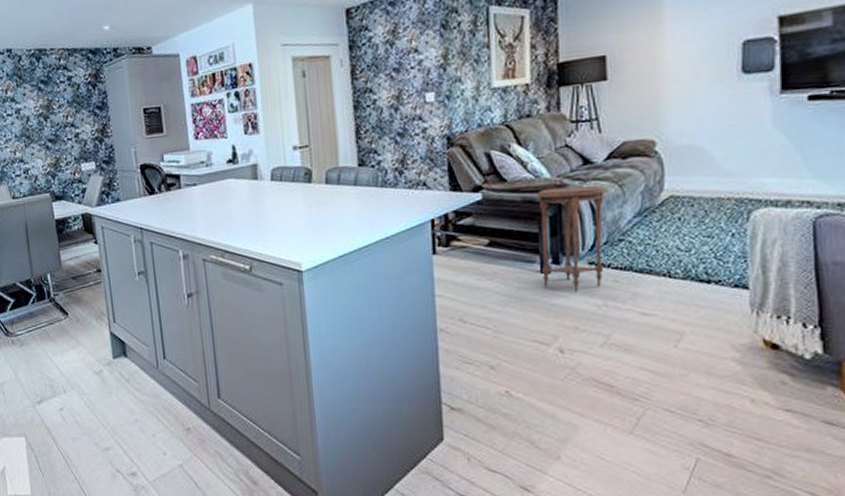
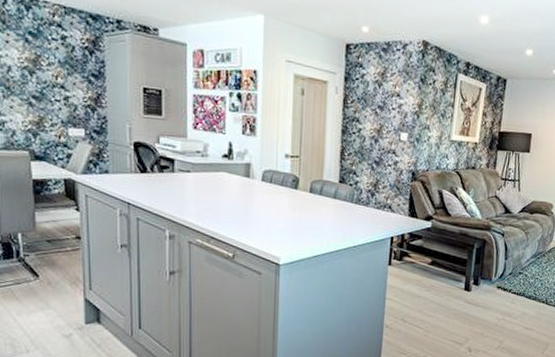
side table: present [536,185,607,293] -> none [465,227,517,308]

